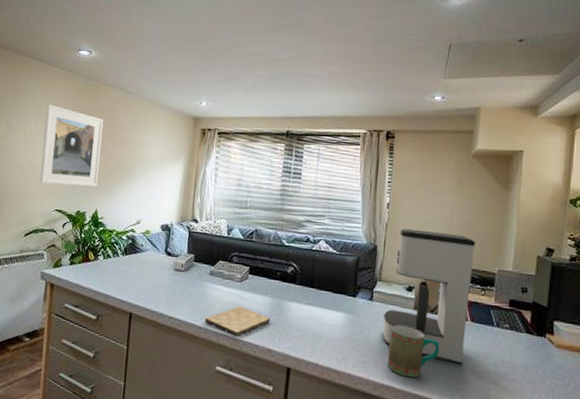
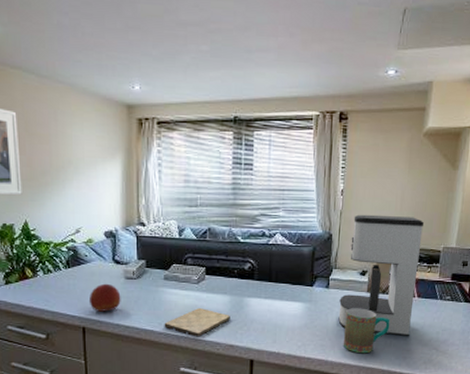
fruit: none [139,272,168,301] -> present [90,283,121,313]

